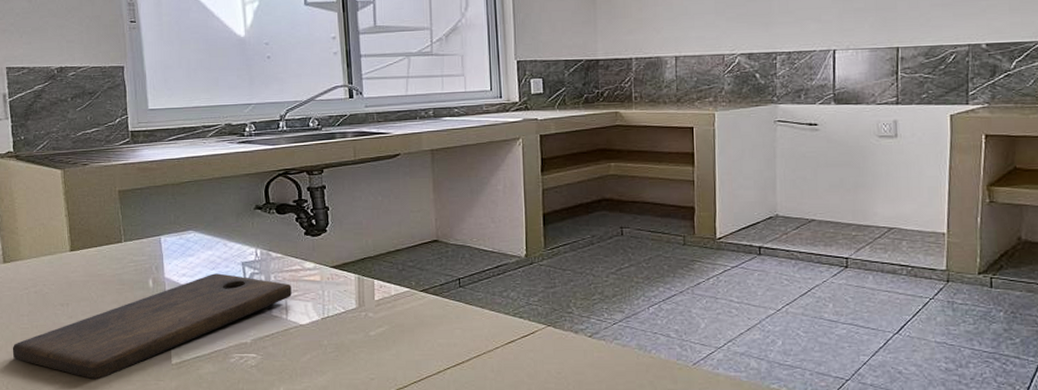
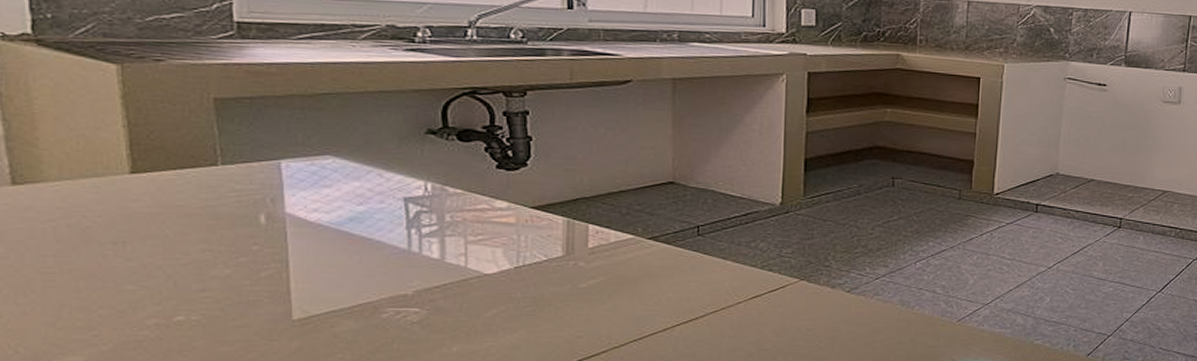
cutting board: present [12,273,292,380] -> none [26,210,475,340]

